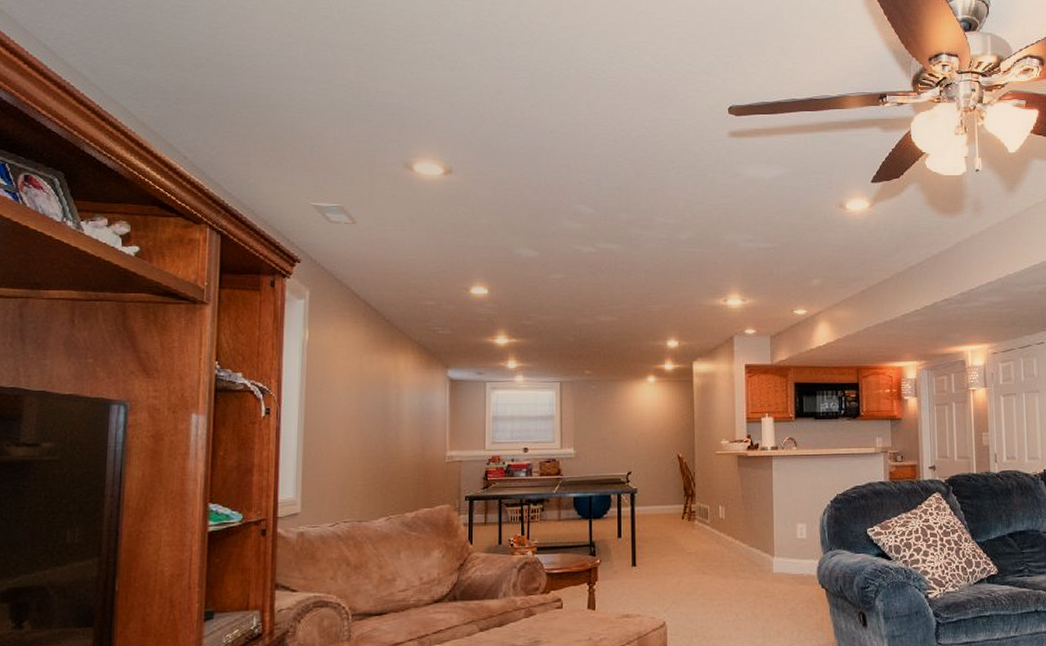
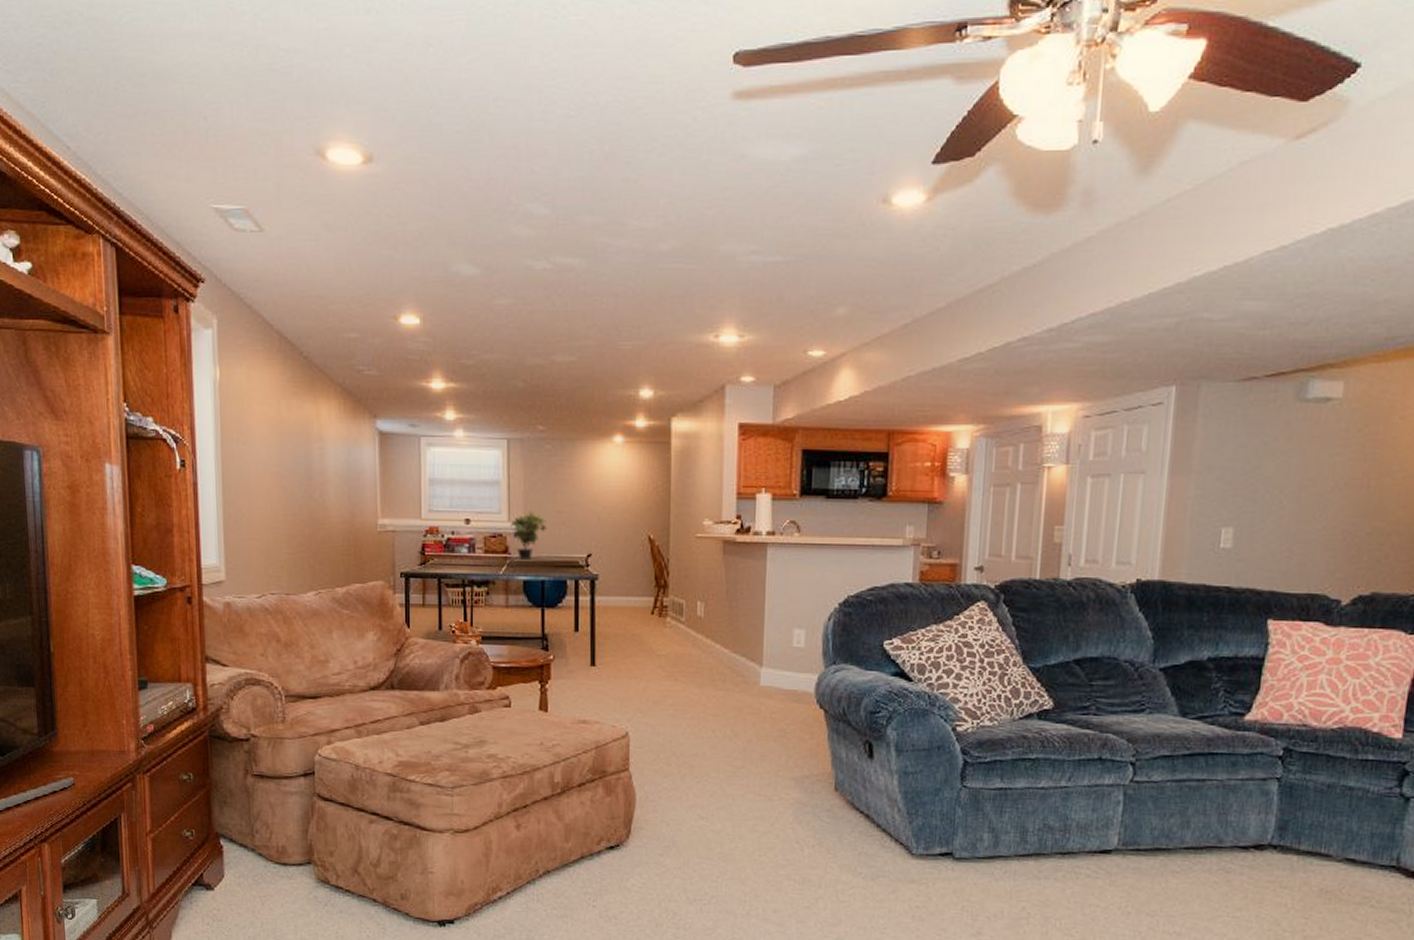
potted plant: none [562,439,594,480] -> present [510,510,548,560]

